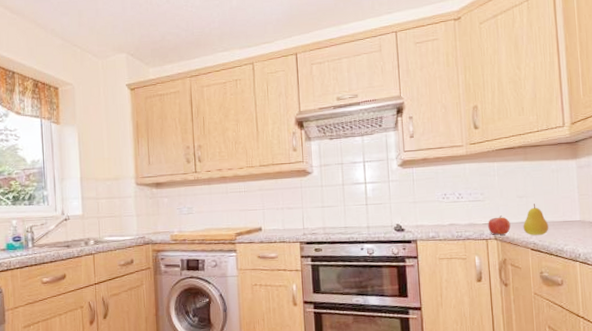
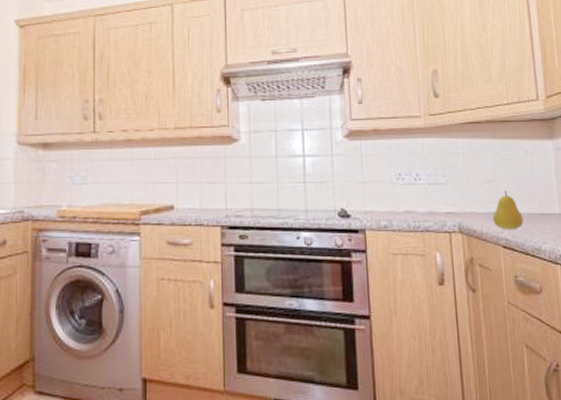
fruit: present [488,216,511,235] -> none [451,203,478,227]

